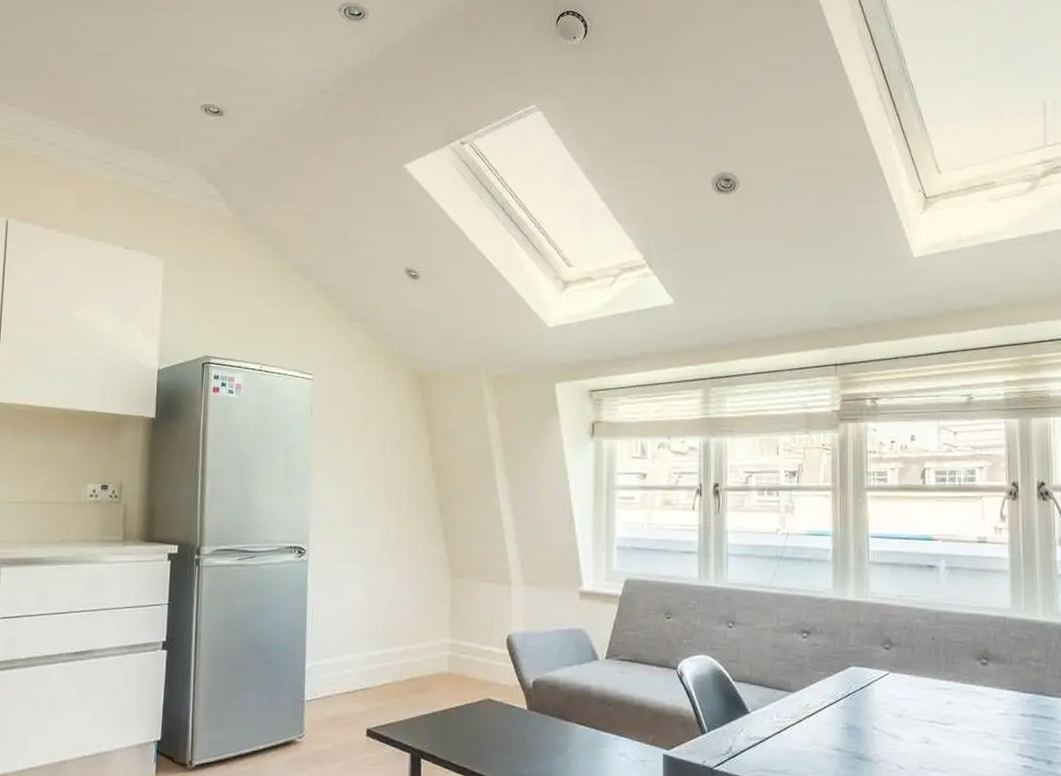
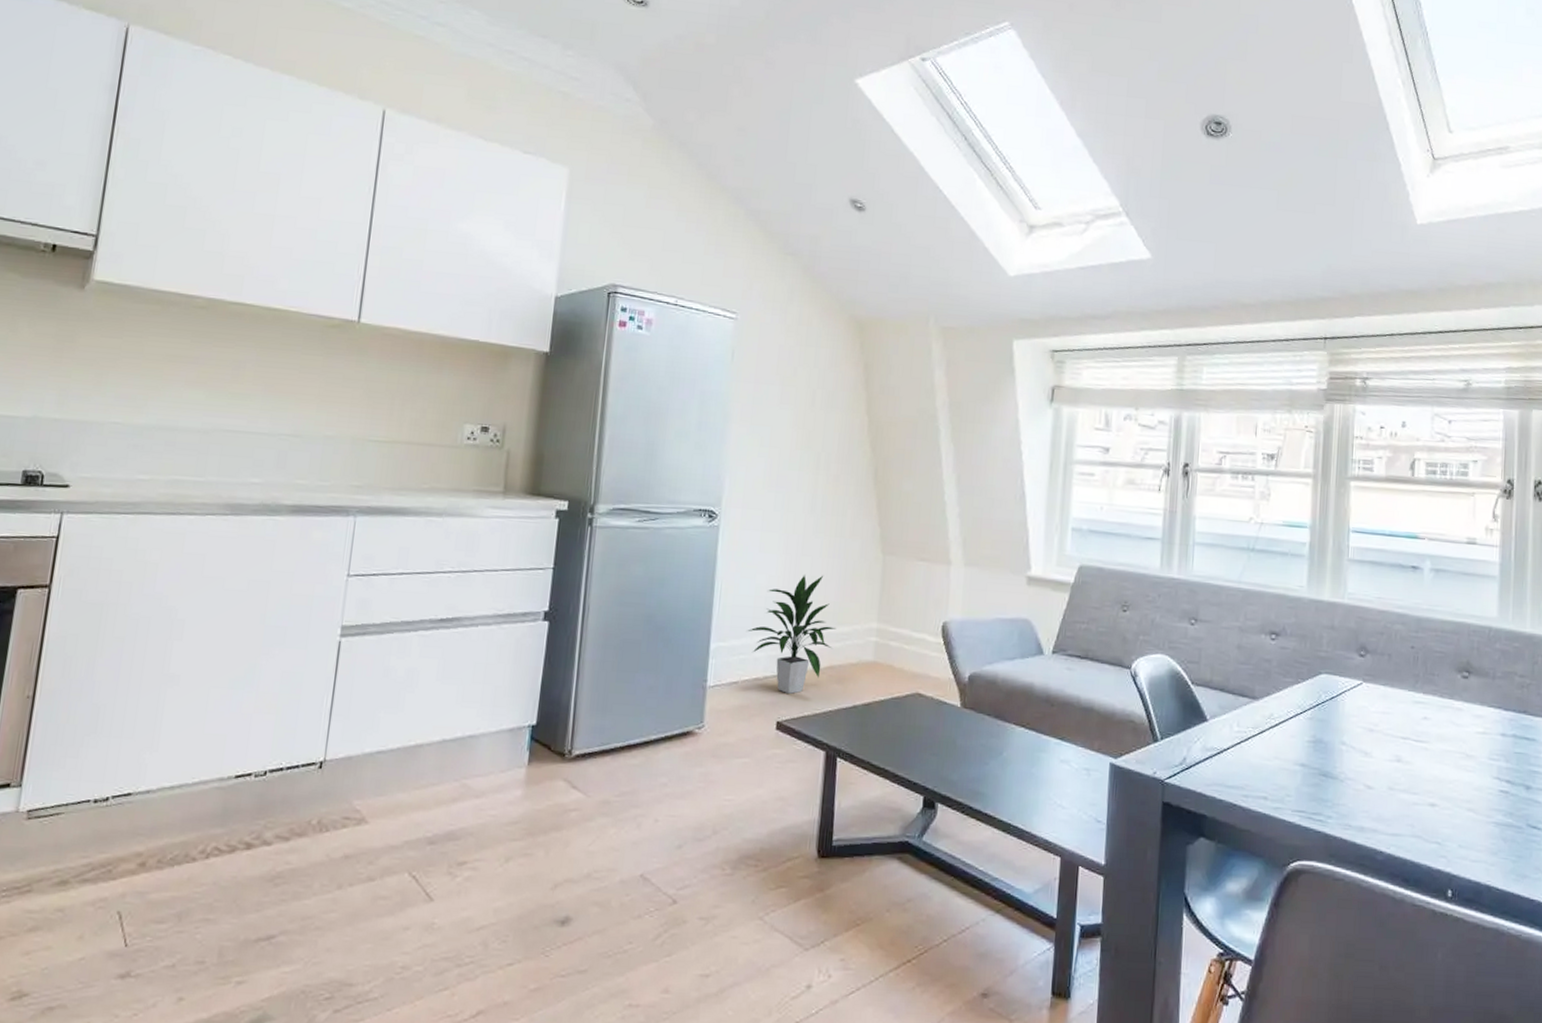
indoor plant: none [337,599,414,704] -> present [747,575,837,694]

